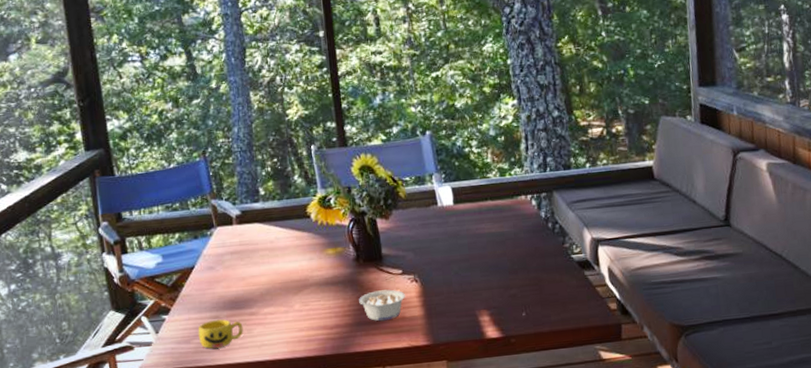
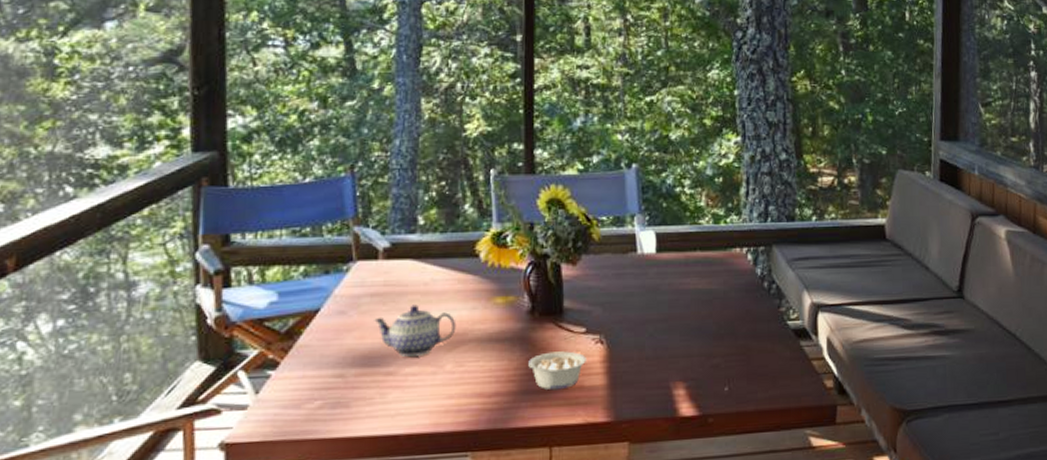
cup: present [198,319,244,349] -> none [313,379,375,417]
teapot: none [236,259,299,300] -> present [374,305,457,357]

